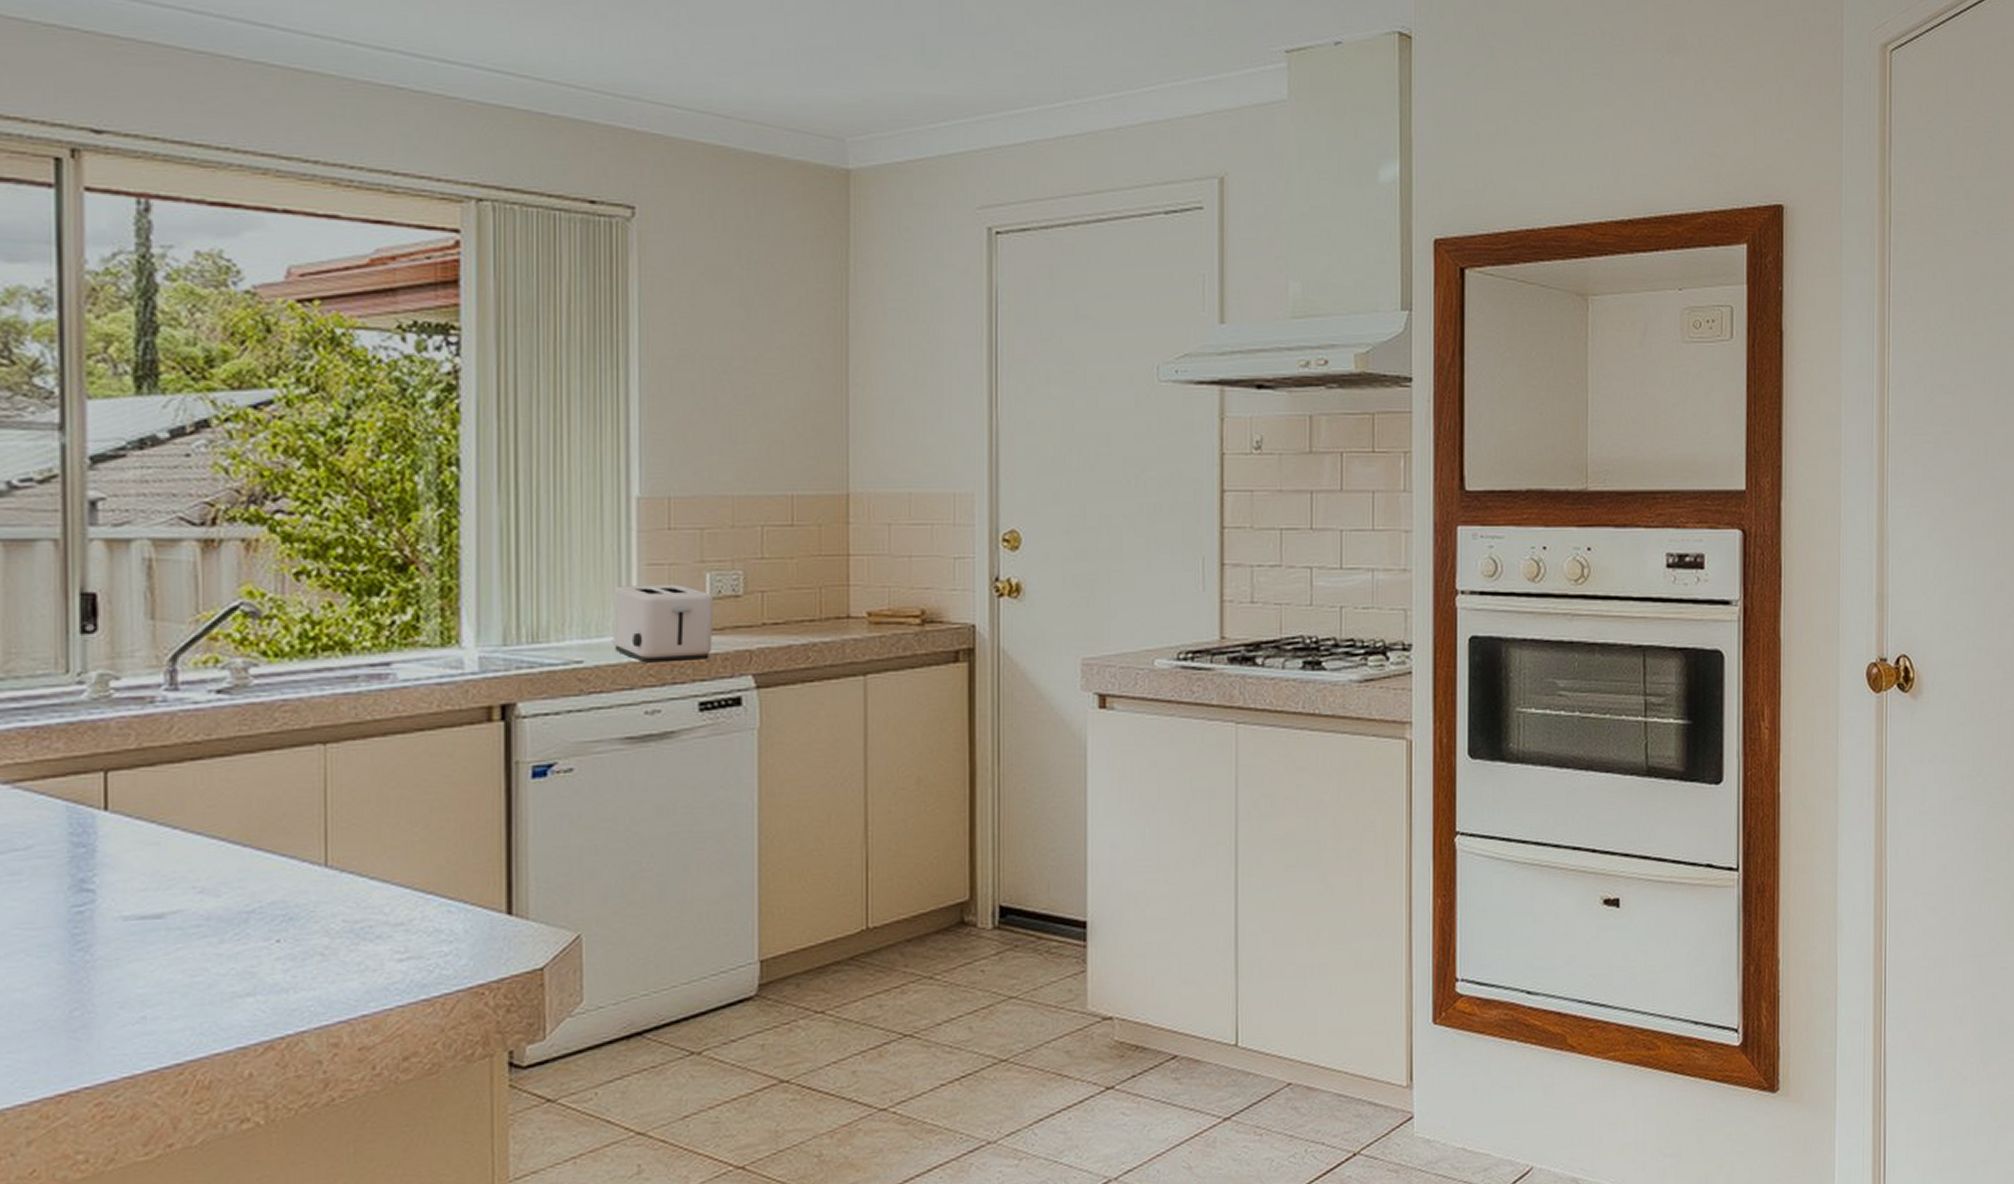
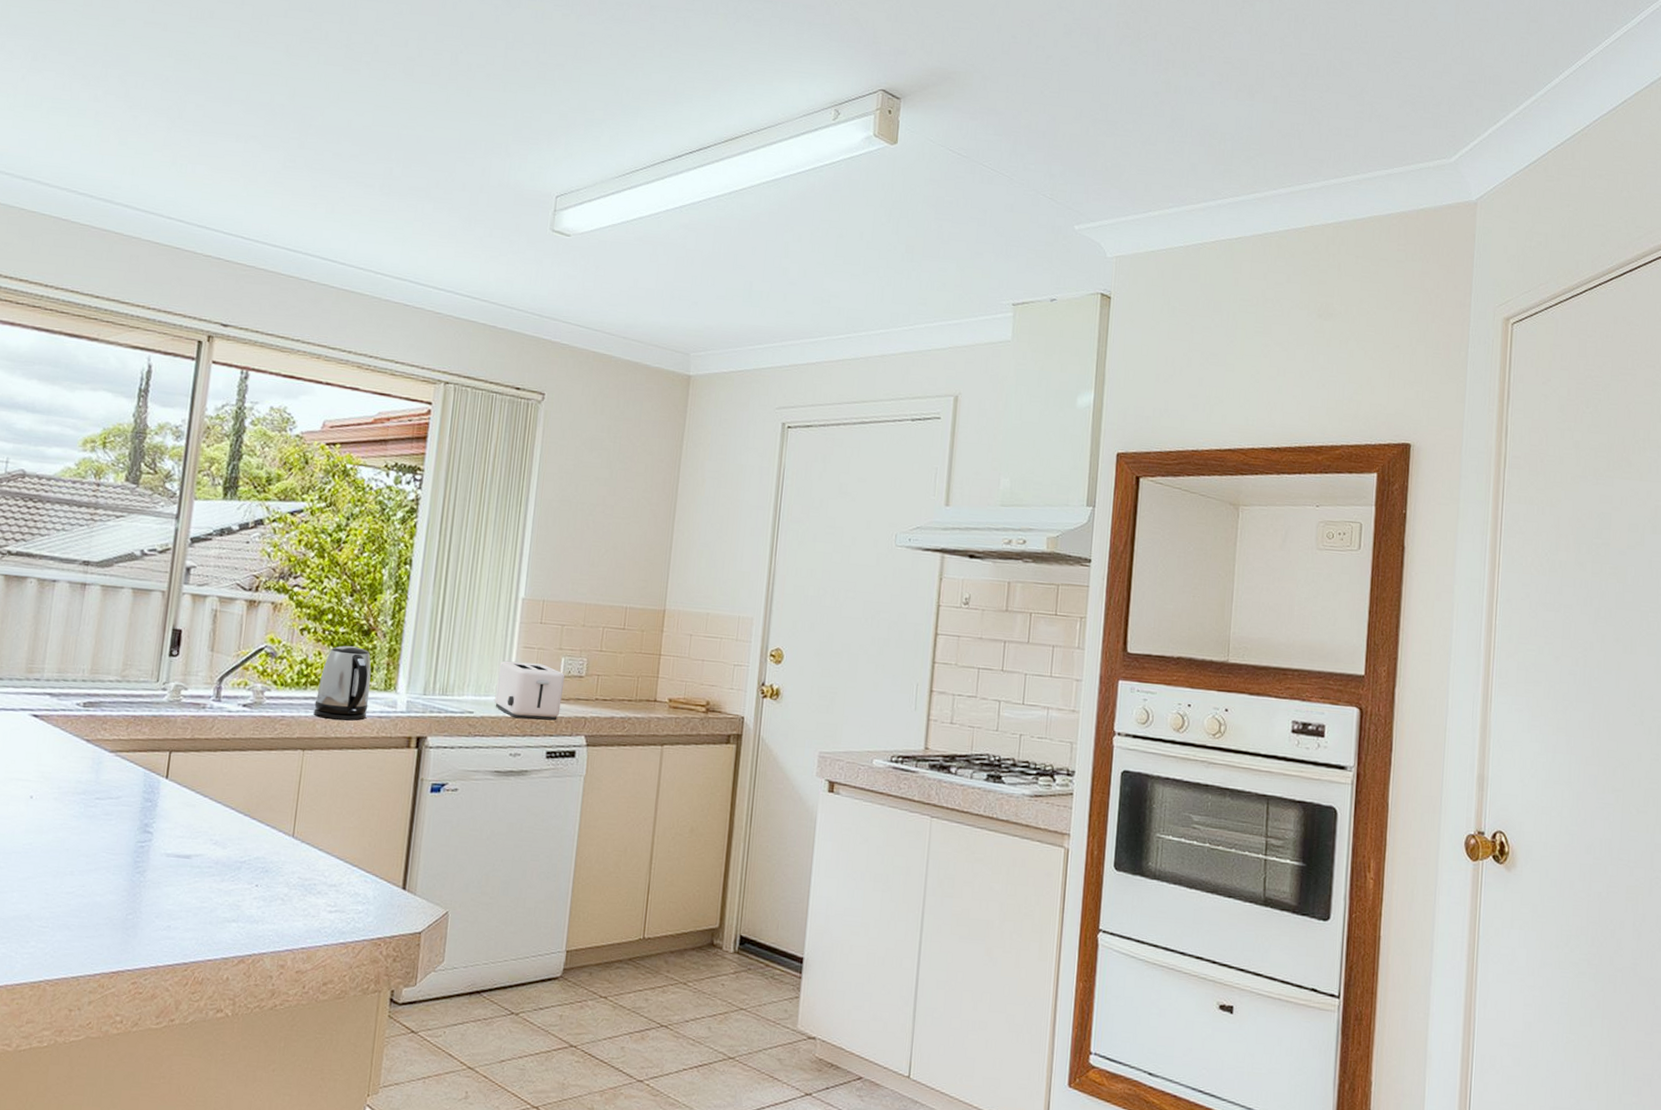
kettle: none [333,590,419,697] -> present [313,646,371,722]

